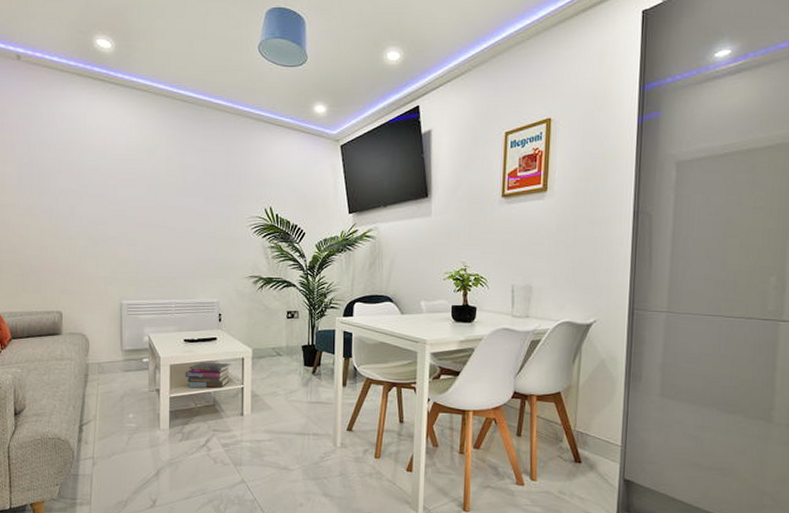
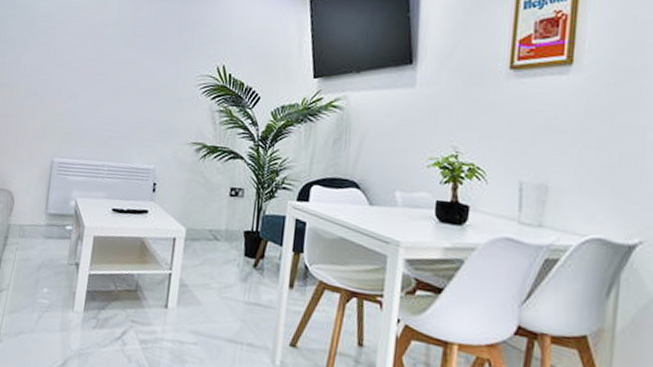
books: present [185,362,231,388] -> none [108,237,161,271]

